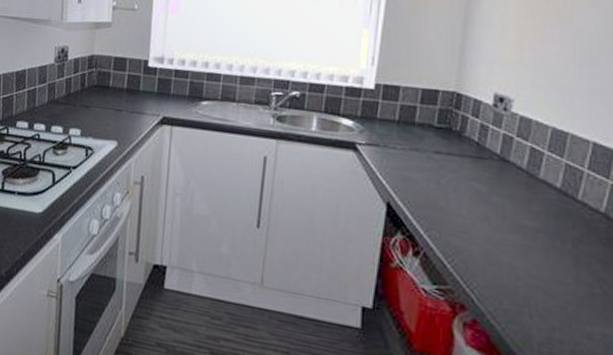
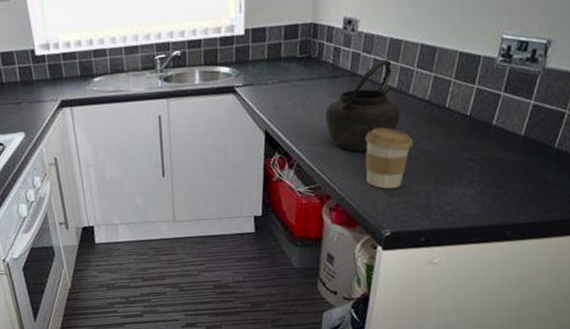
kettle: none [465,150,565,258] -> present [325,59,400,152]
coffee cup: none [515,232,583,320] -> present [365,128,413,189]

